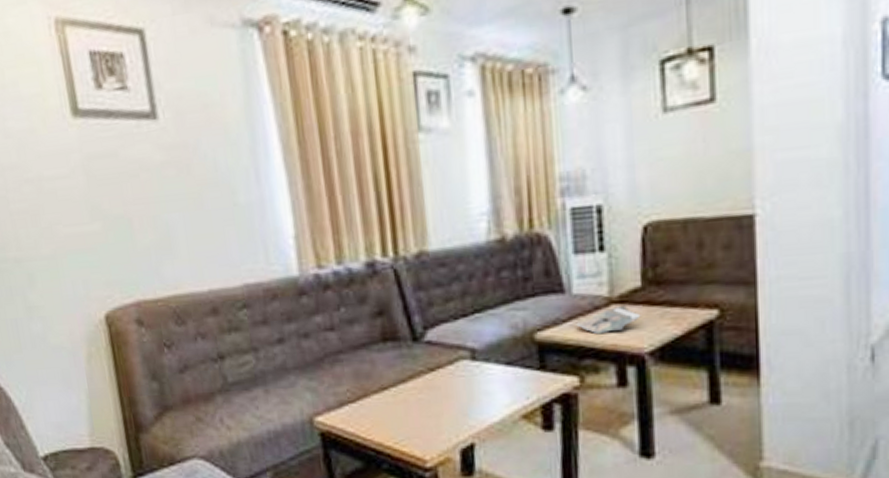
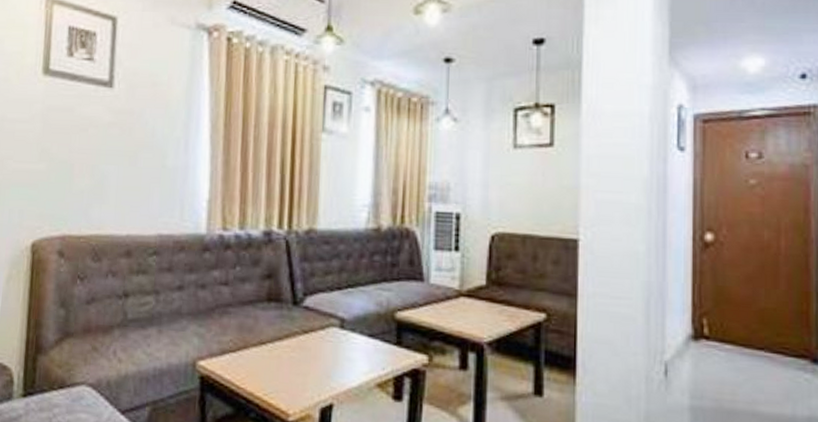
magazine: present [576,305,641,335] -> none [430,298,484,321]

